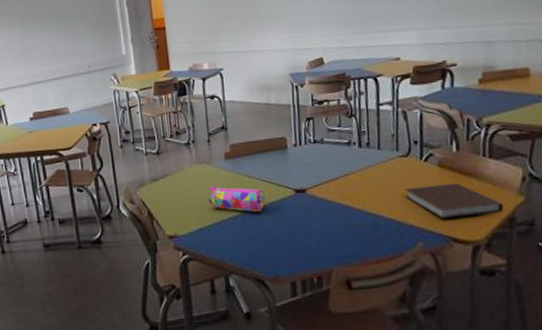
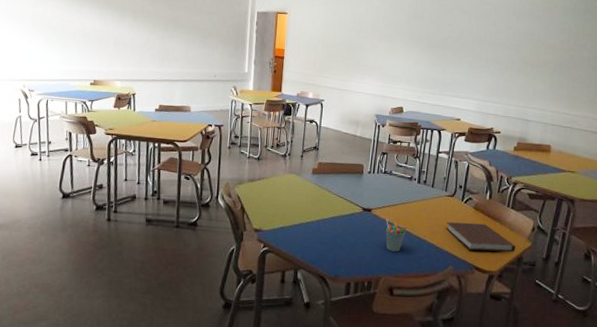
pencil case: present [208,186,266,212] -> none [292,194,339,221]
pen holder: none [326,198,355,236] -> present [385,219,407,252]

